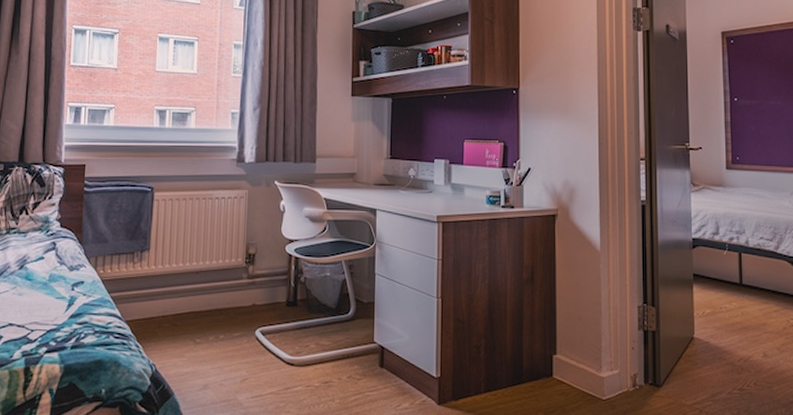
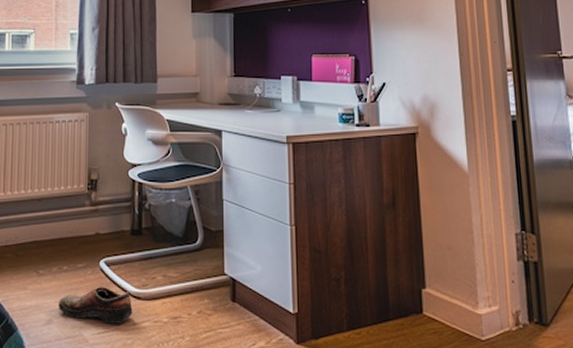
shoe: none [214,355,286,388] -> present [59,287,133,324]

